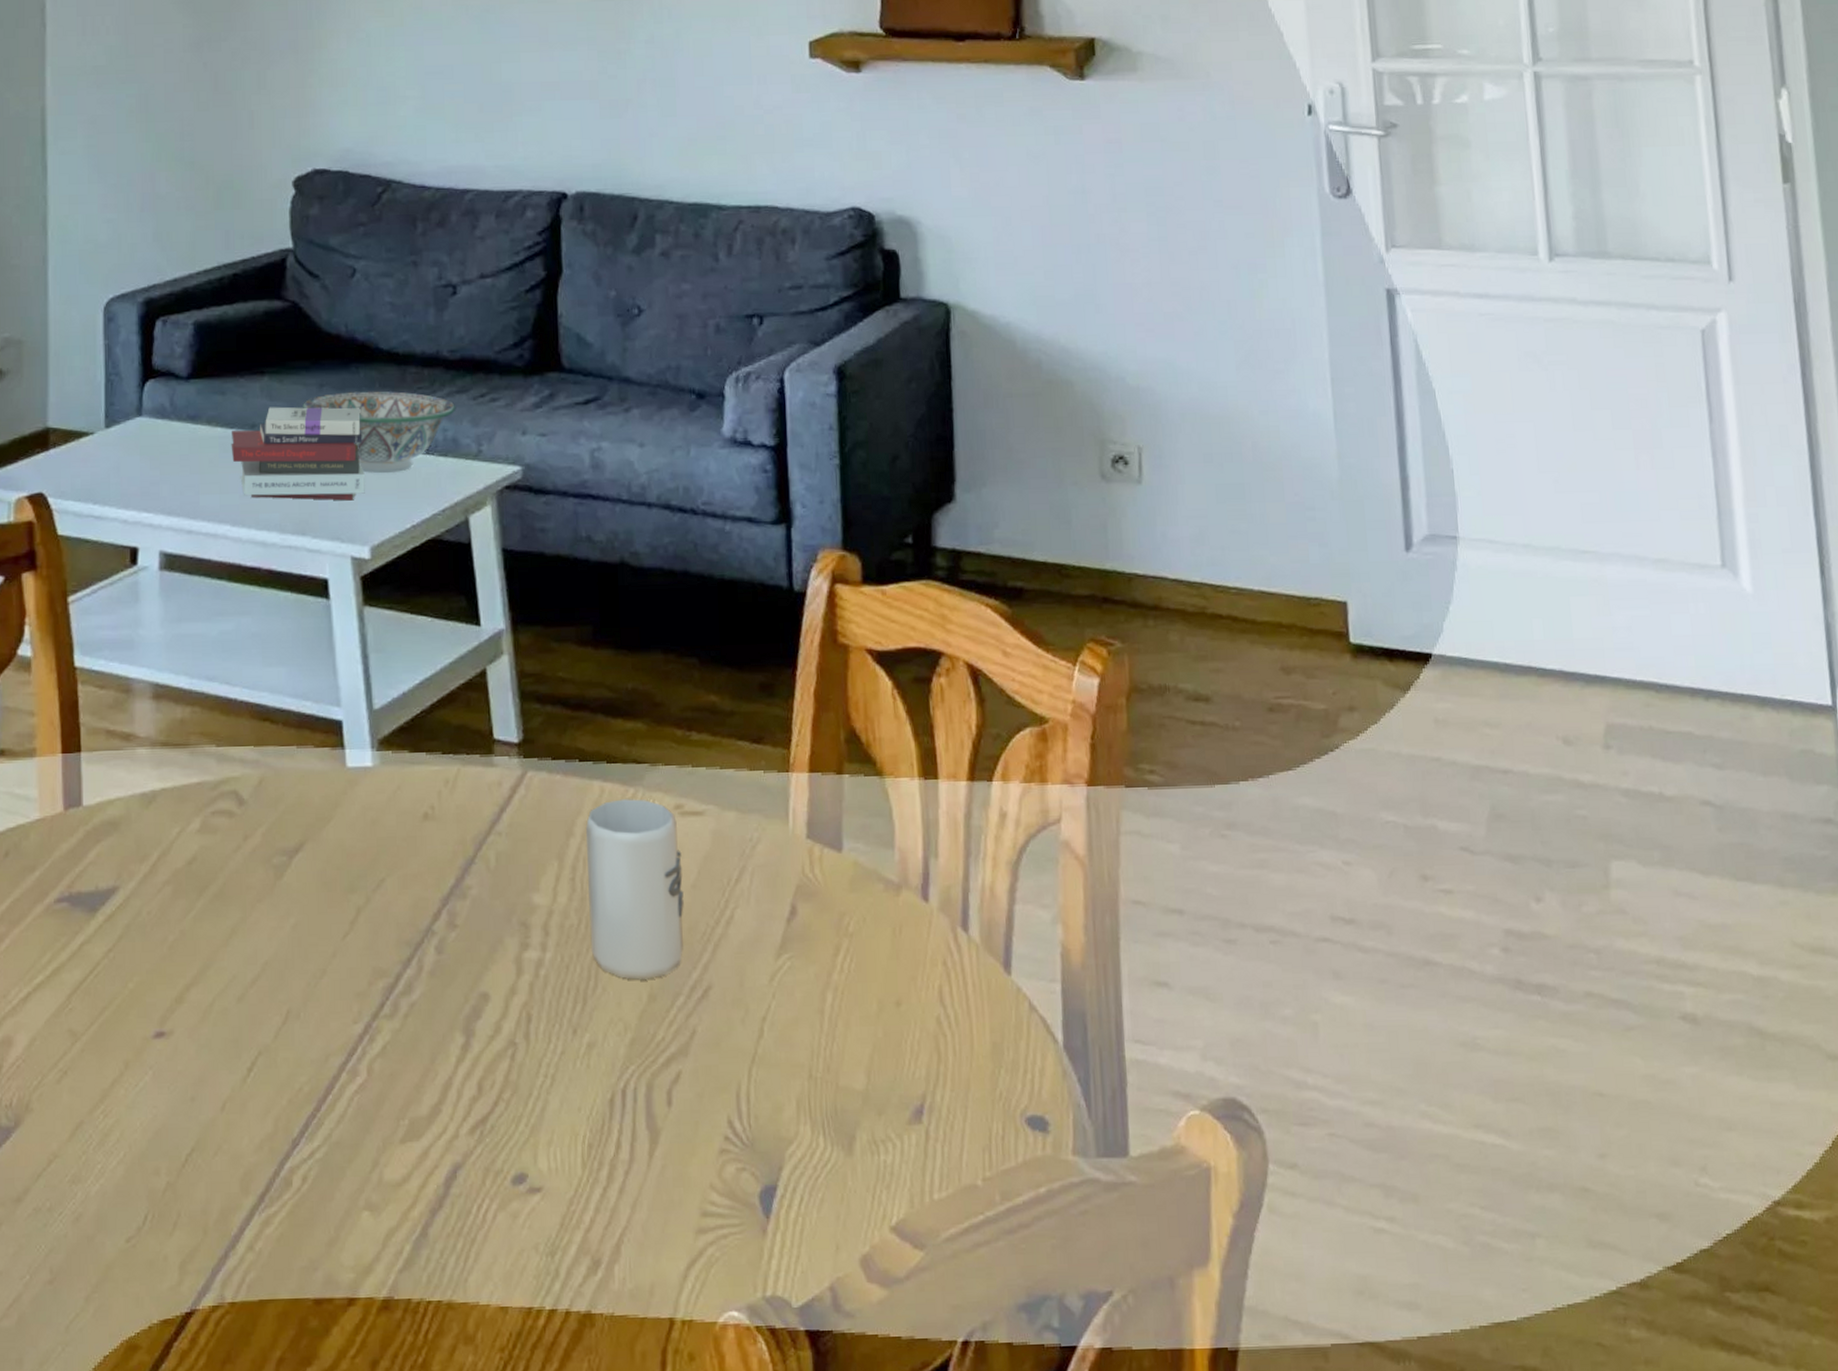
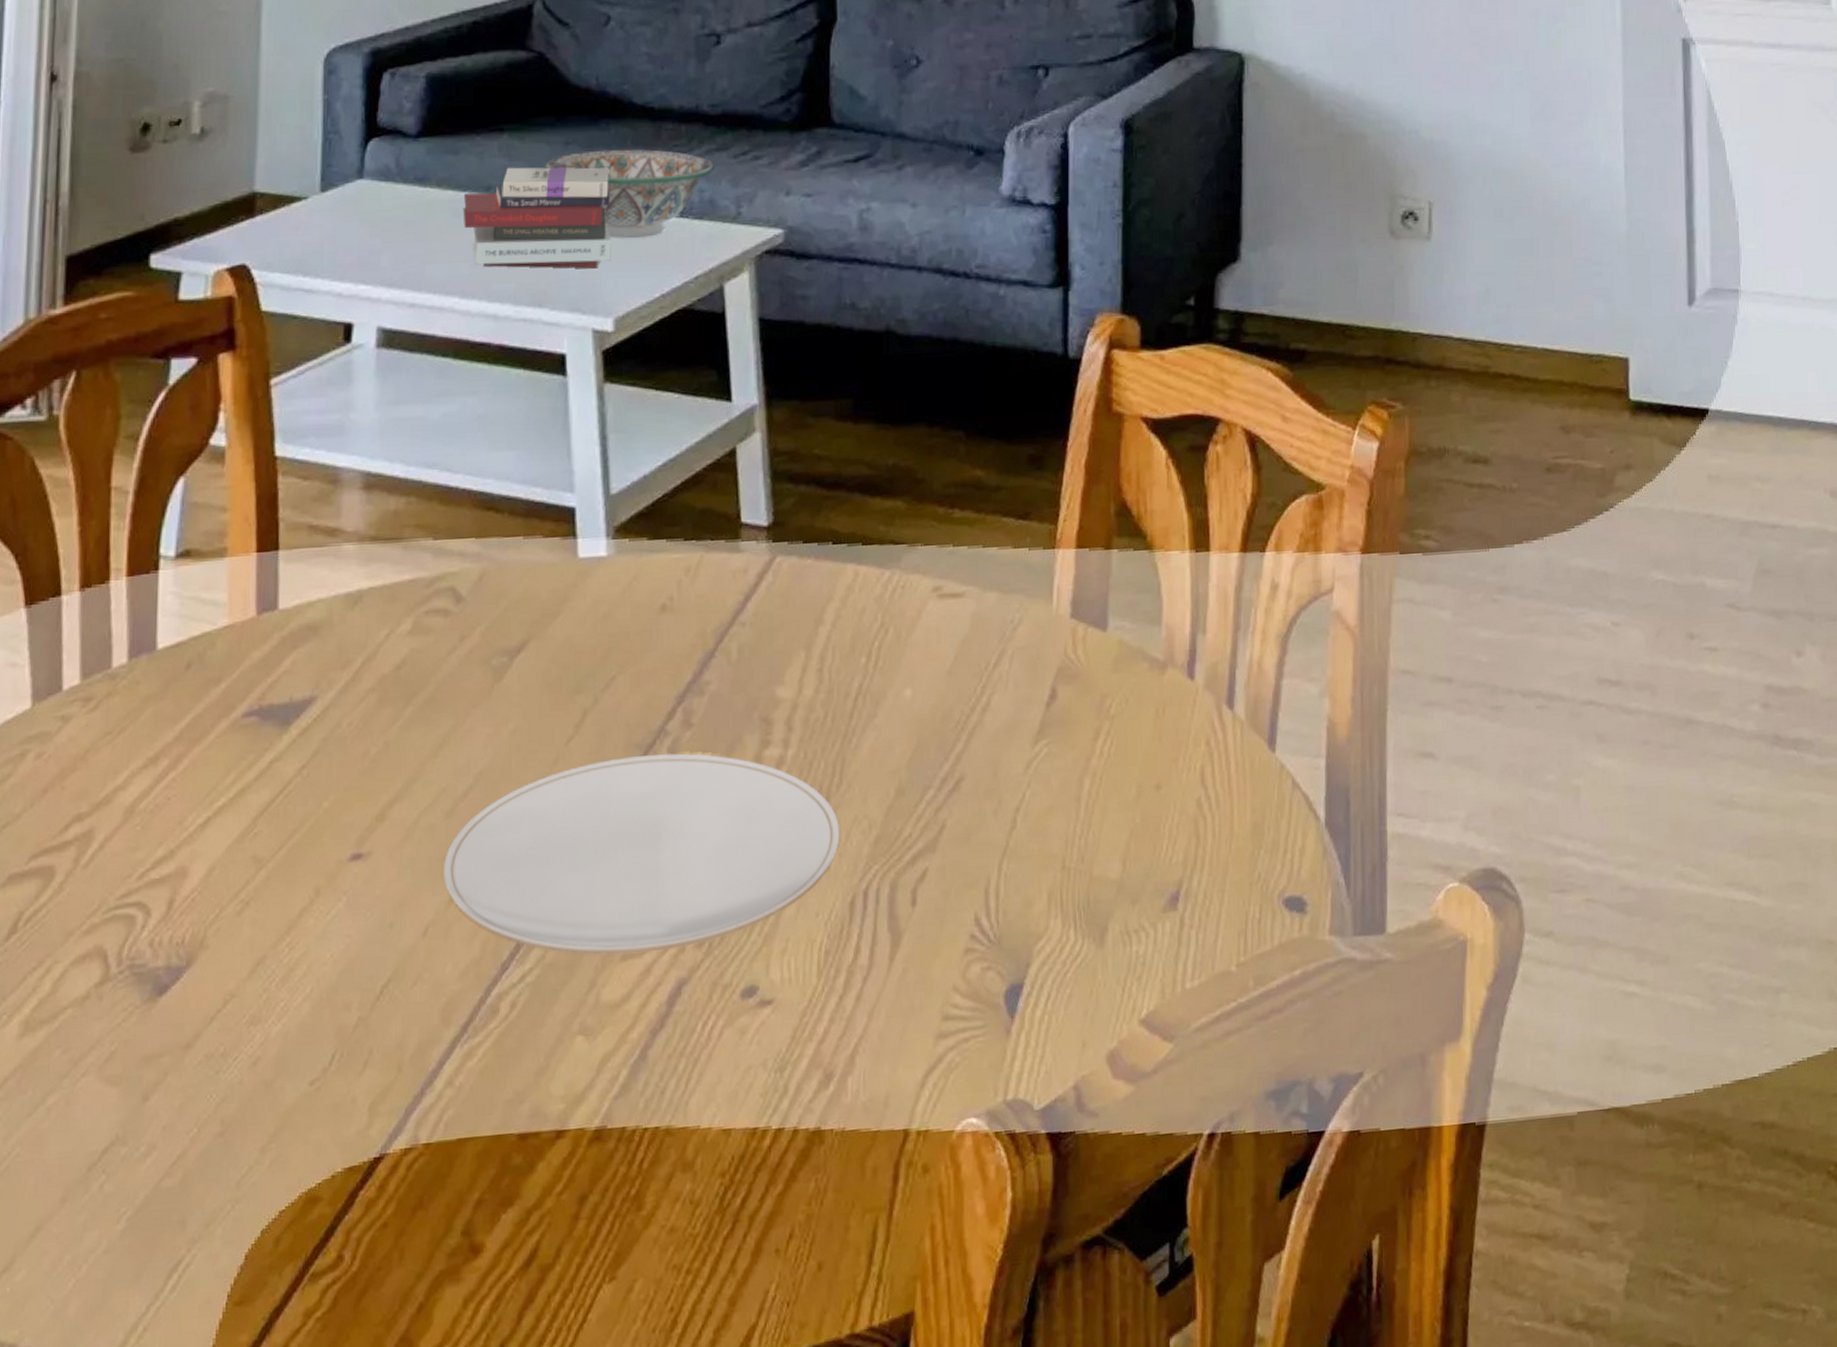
plate: none [237,952,598,1138] -> present [444,753,840,956]
cup: present [585,799,684,980] -> none [836,582,938,774]

